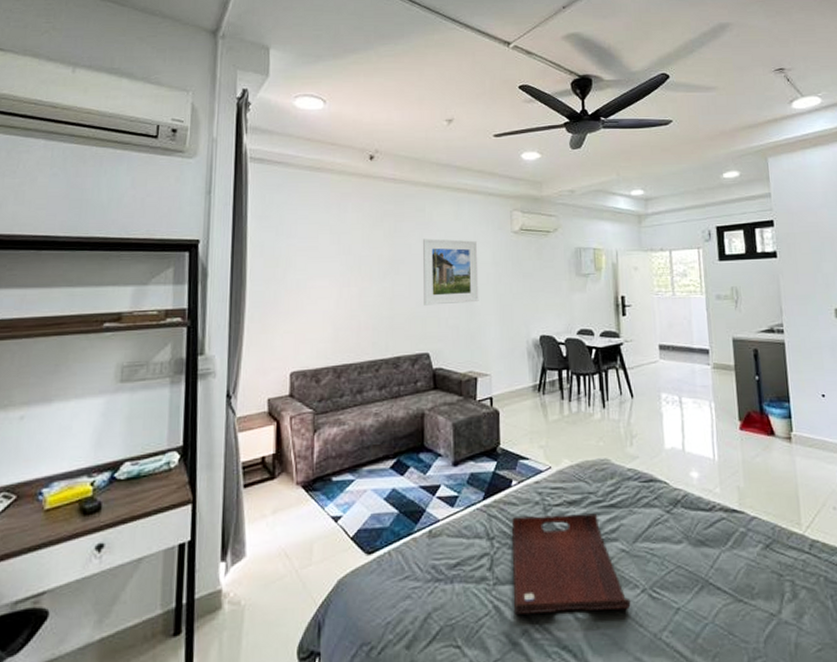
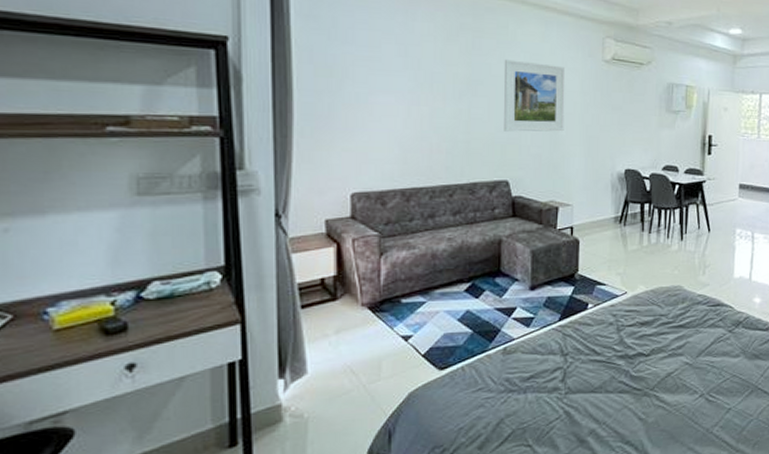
serving tray: present [512,513,631,615] -> none [584,332,689,418]

